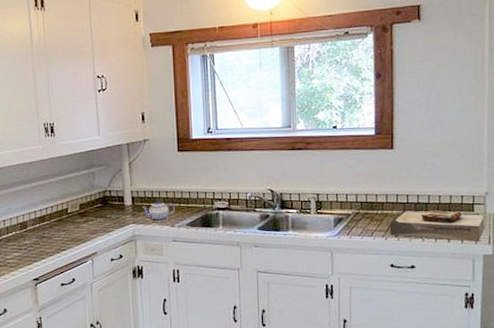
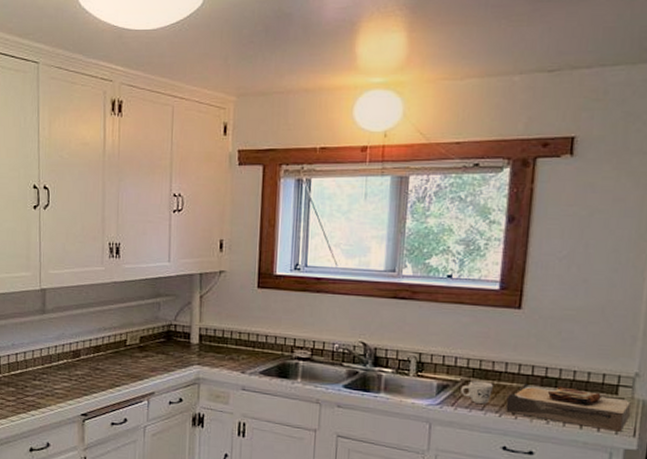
teapot: present [142,200,176,222] -> none [210,341,249,366]
mug: none [353,212,379,232] -> present [461,381,494,405]

